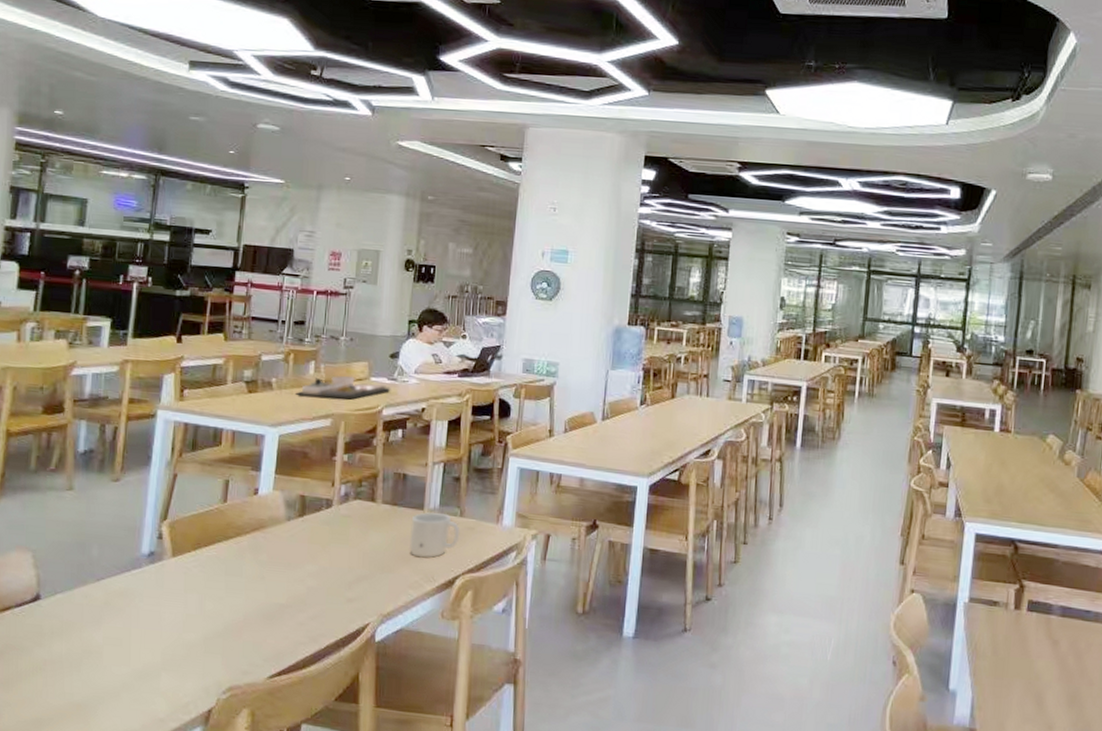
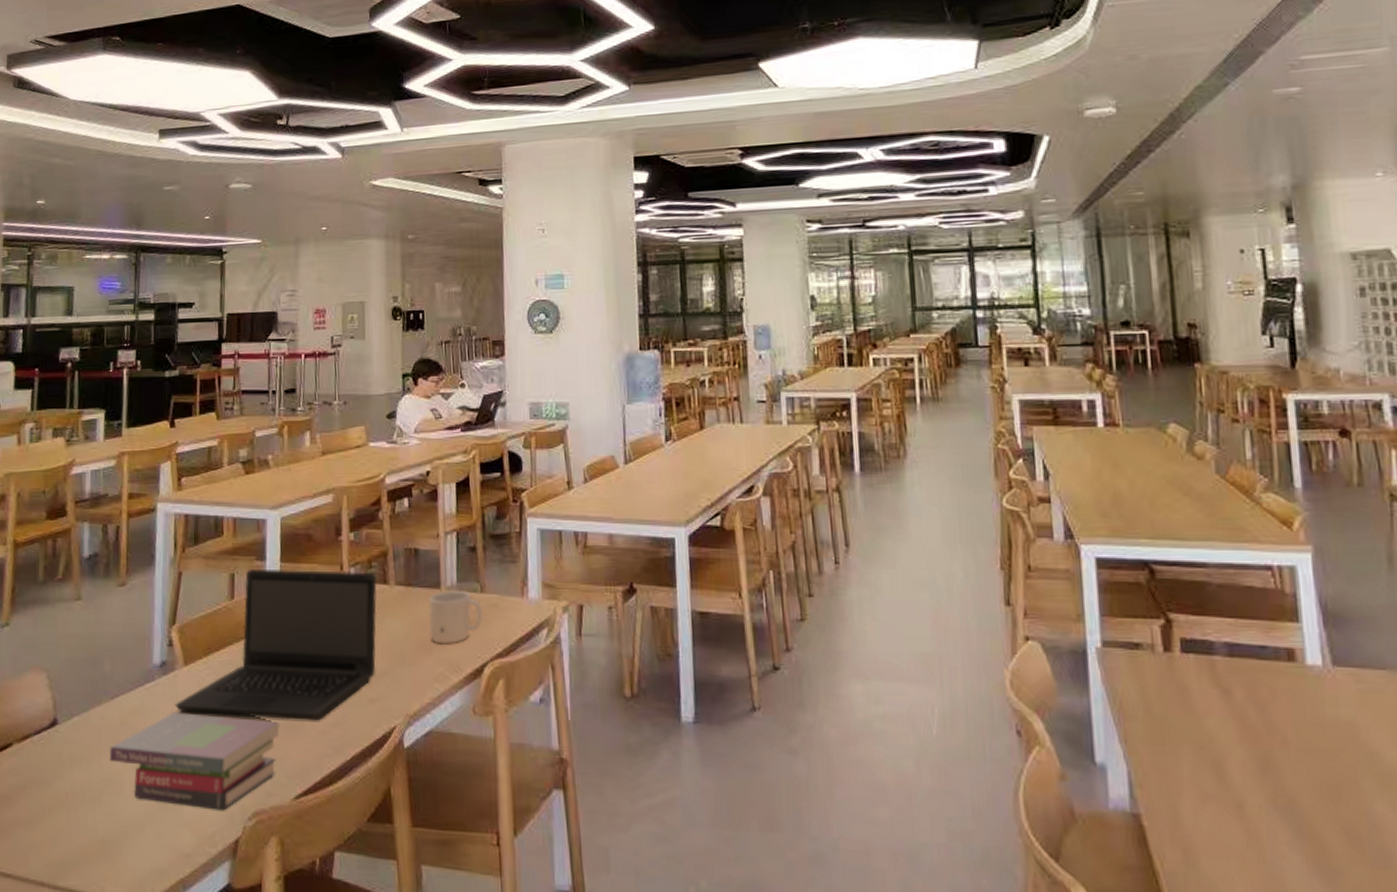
books: none [90,596,260,684] -> present [109,712,280,811]
laptop: none [160,478,365,613] -> present [175,568,377,721]
food tray: present [296,375,391,401] -> none [293,443,392,474]

